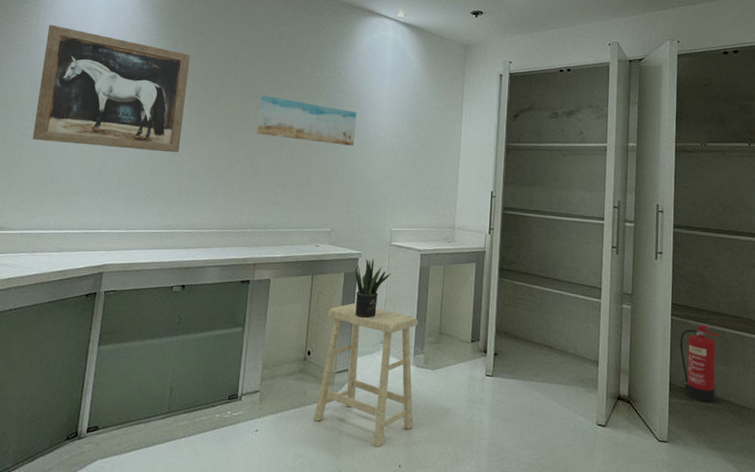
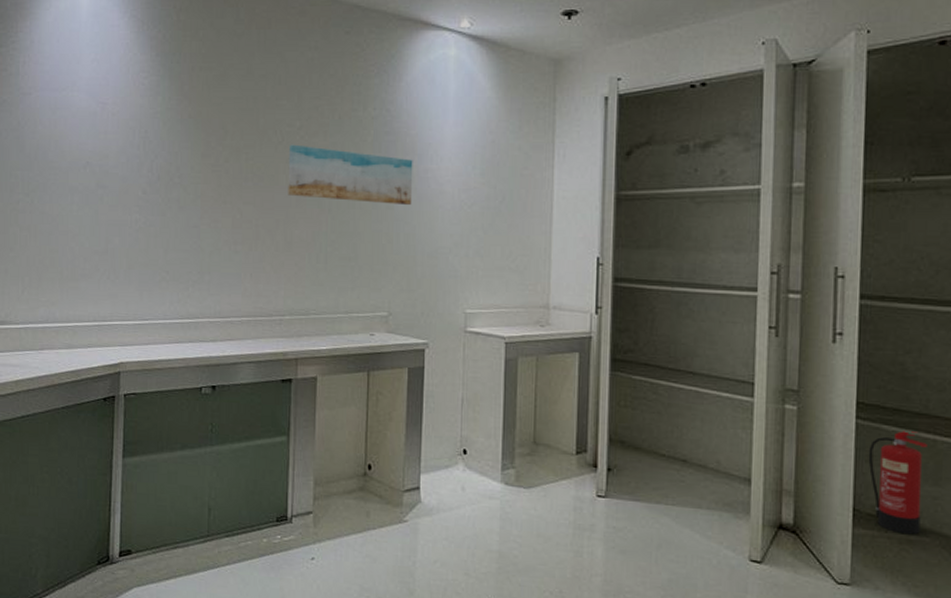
wall art: present [32,24,190,153] -> none [25,71,199,224]
stool: present [314,303,419,447] -> none [381,406,506,582]
potted plant: present [355,259,391,318] -> none [421,349,468,424]

